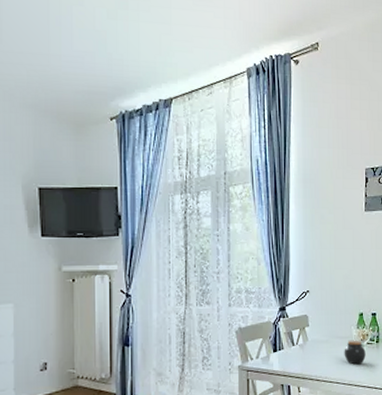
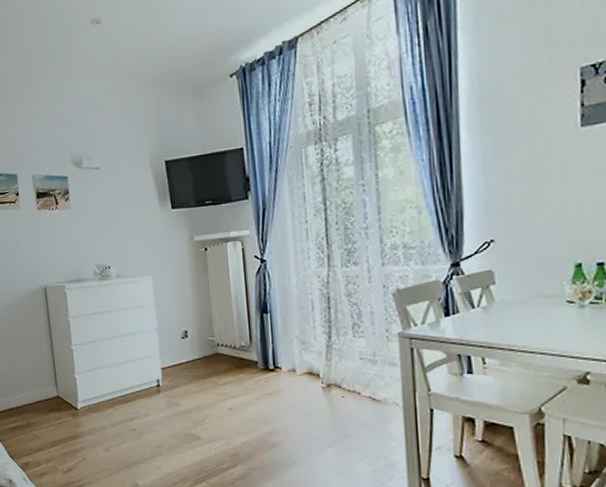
jar: present [344,340,366,365] -> none [551,298,588,331]

